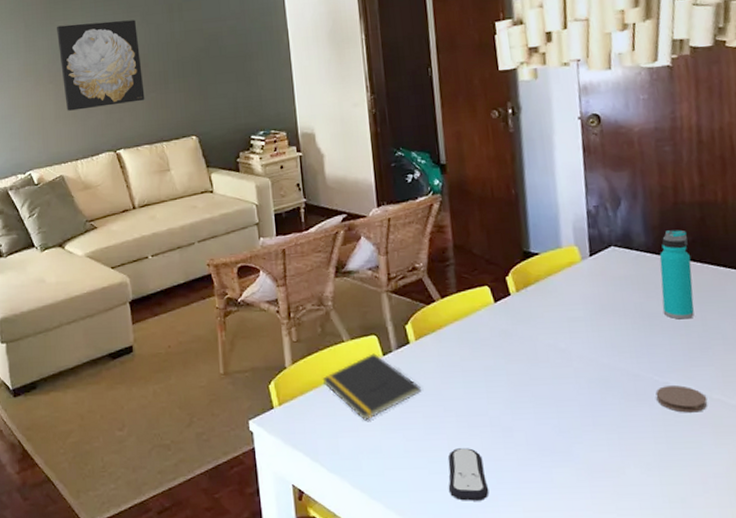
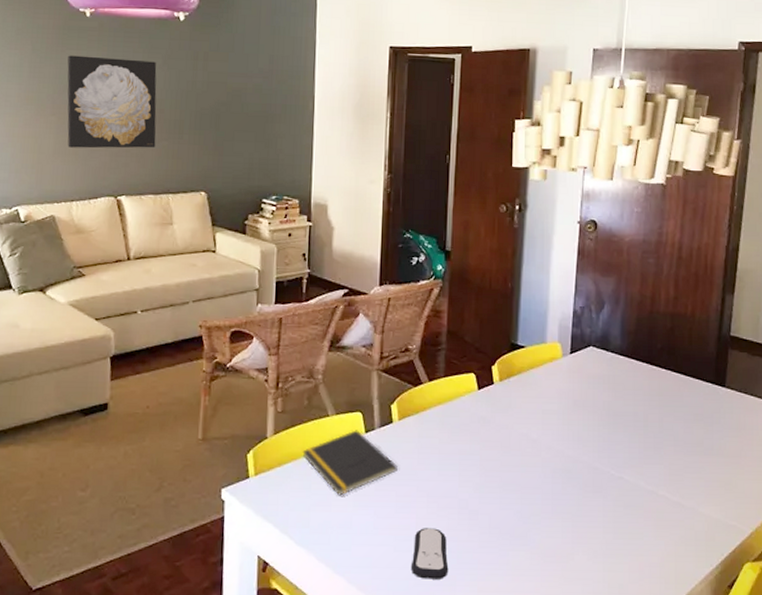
coaster: present [655,385,707,413] -> none [610,480,654,506]
water bottle: present [659,229,694,320] -> none [627,336,658,420]

